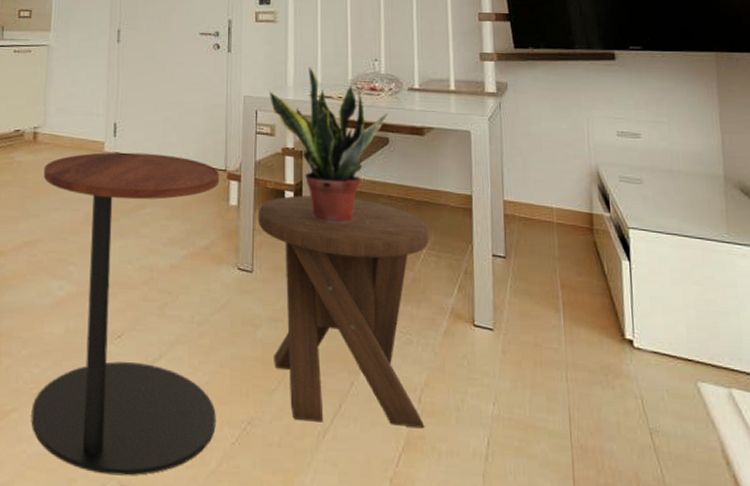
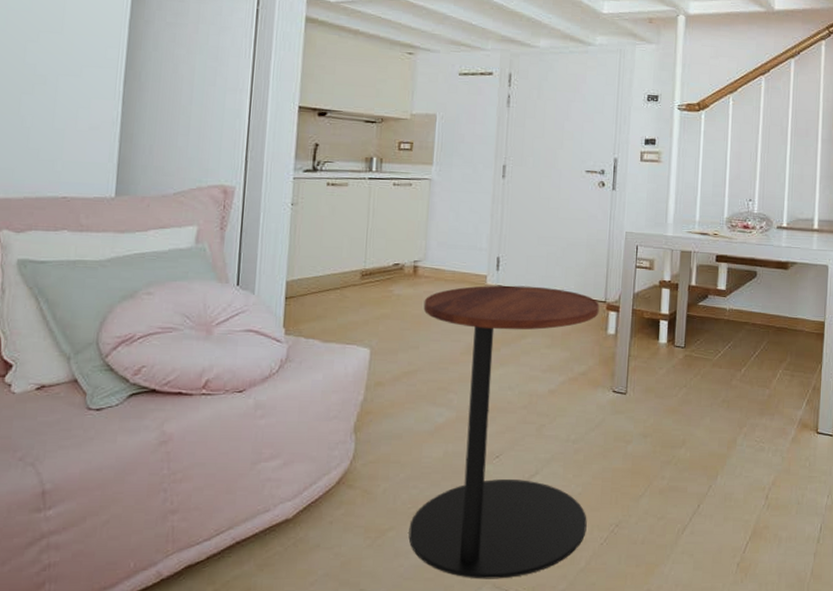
music stool: present [258,195,429,429] -> none [633,324,785,521]
potted plant: present [270,66,390,224] -> none [650,205,760,349]

